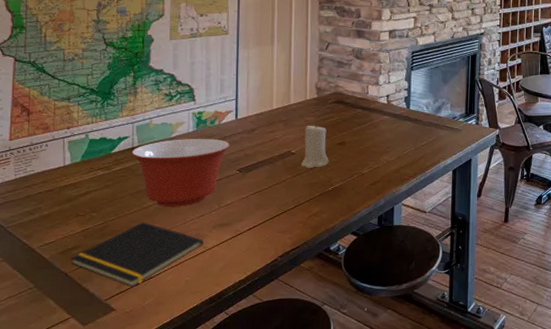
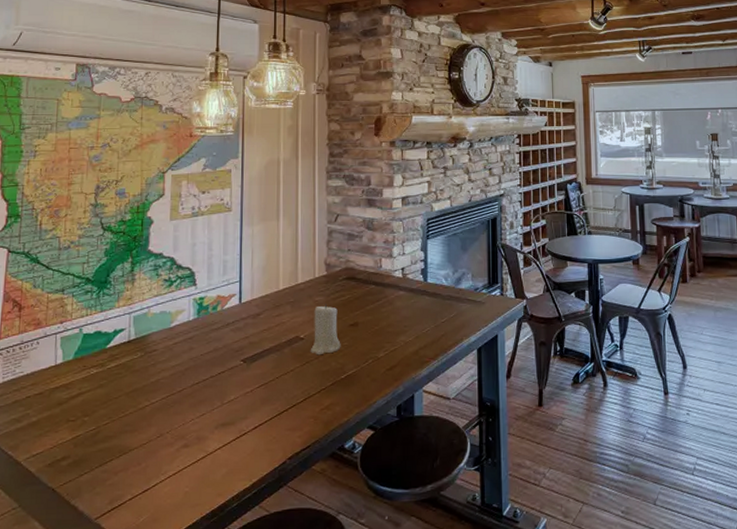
notepad: present [70,222,203,287] -> none [59,425,204,502]
mixing bowl: present [131,138,230,208] -> none [127,326,233,407]

